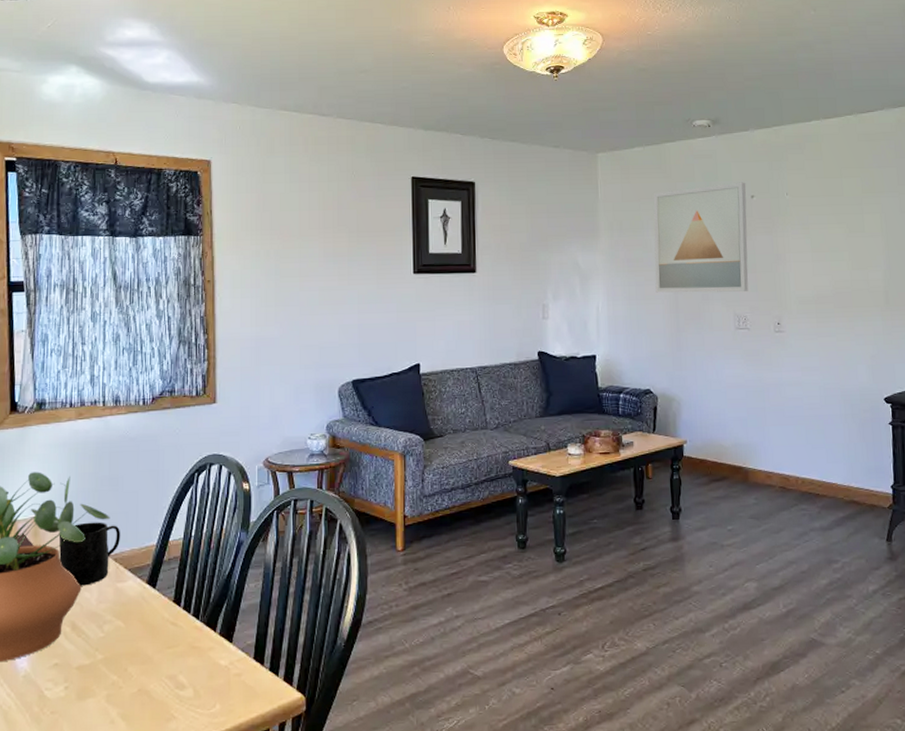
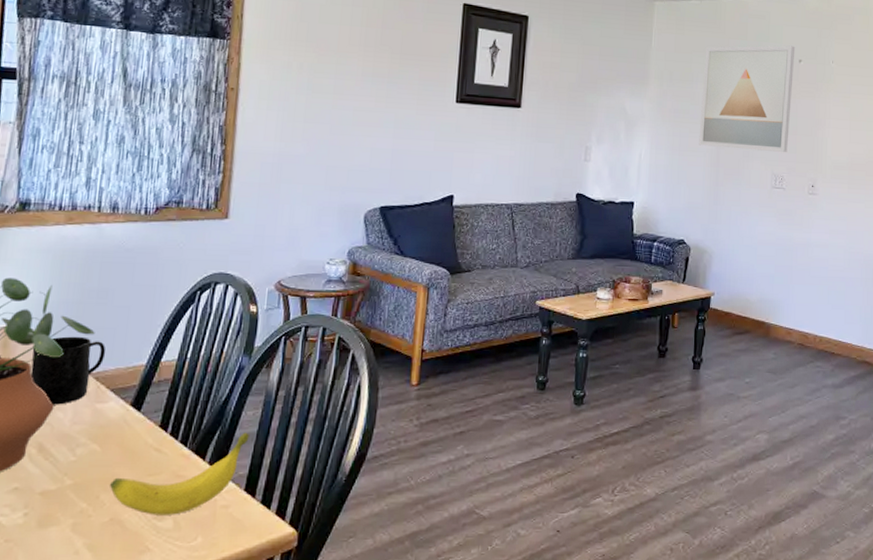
banana: none [134,603,253,685] -> present [109,432,249,515]

